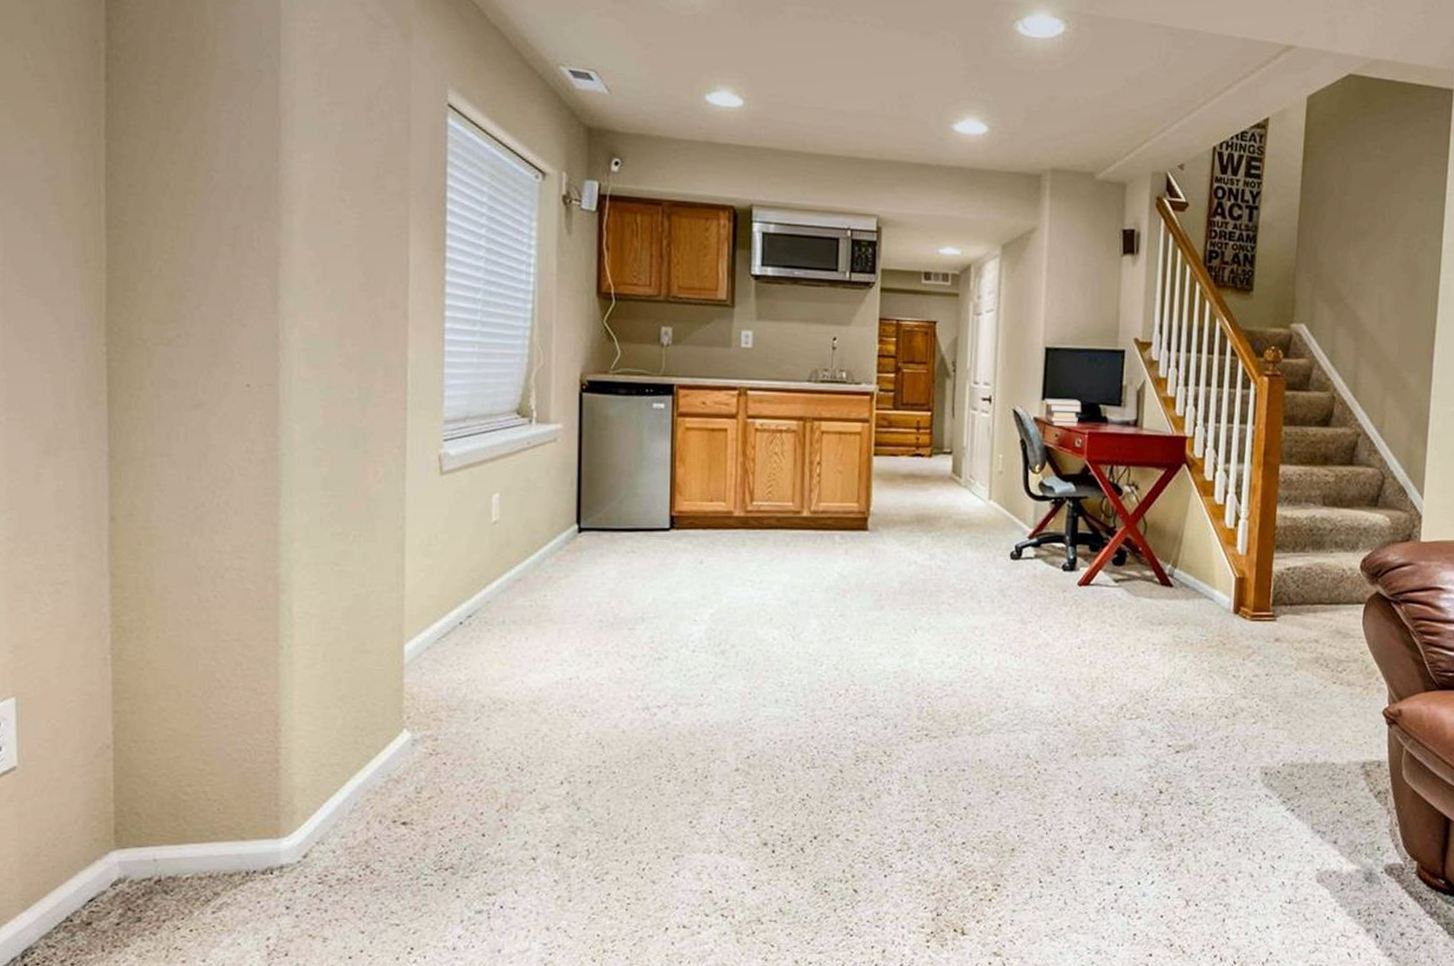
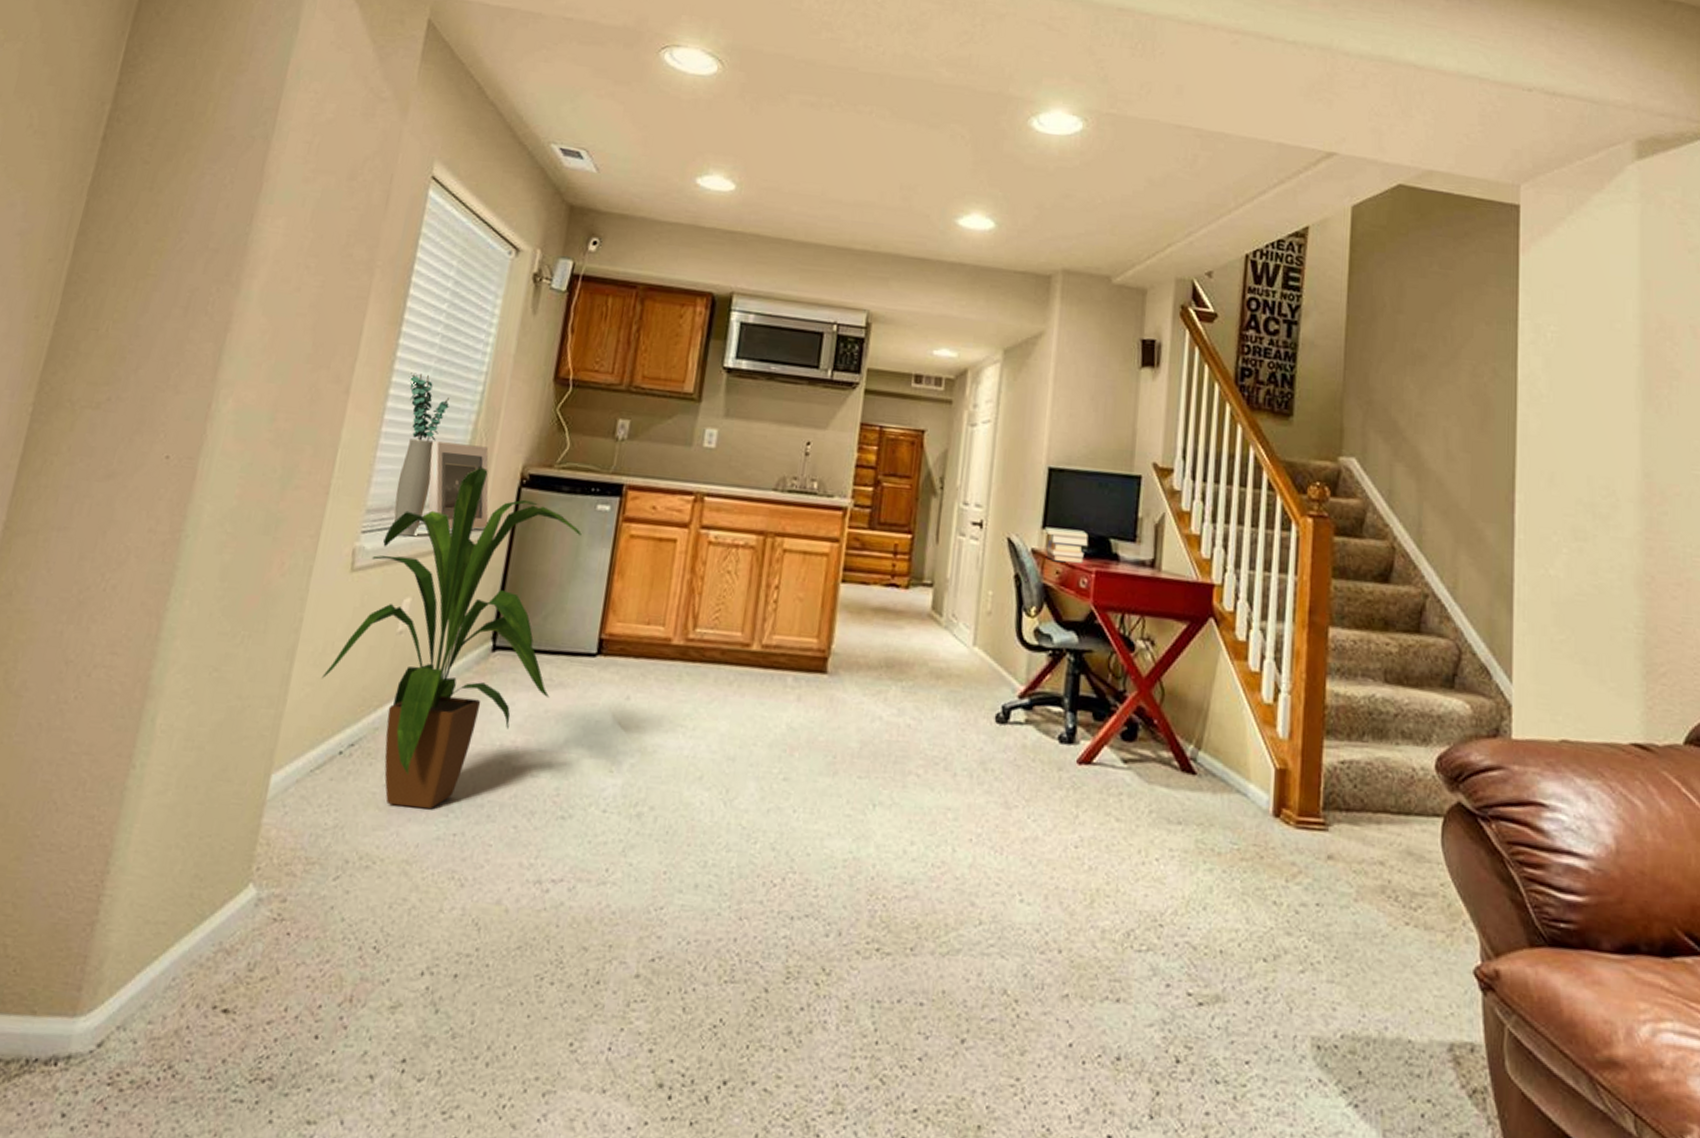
house plant: none [432,376,642,661] -> present [322,466,582,810]
vase: none [461,295,504,441] -> present [394,372,449,537]
picture frame: none [494,356,557,434] -> present [428,441,489,530]

